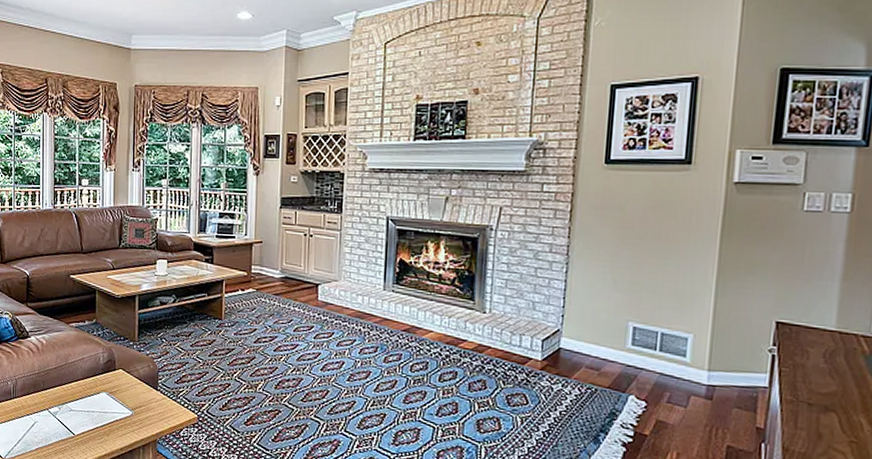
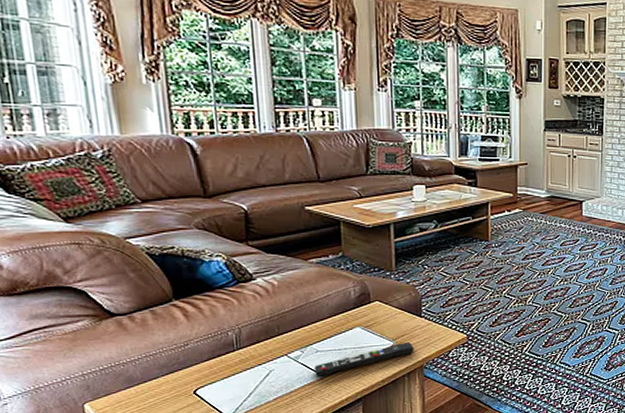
remote control: none [68,413,150,435] -> present [314,341,414,376]

